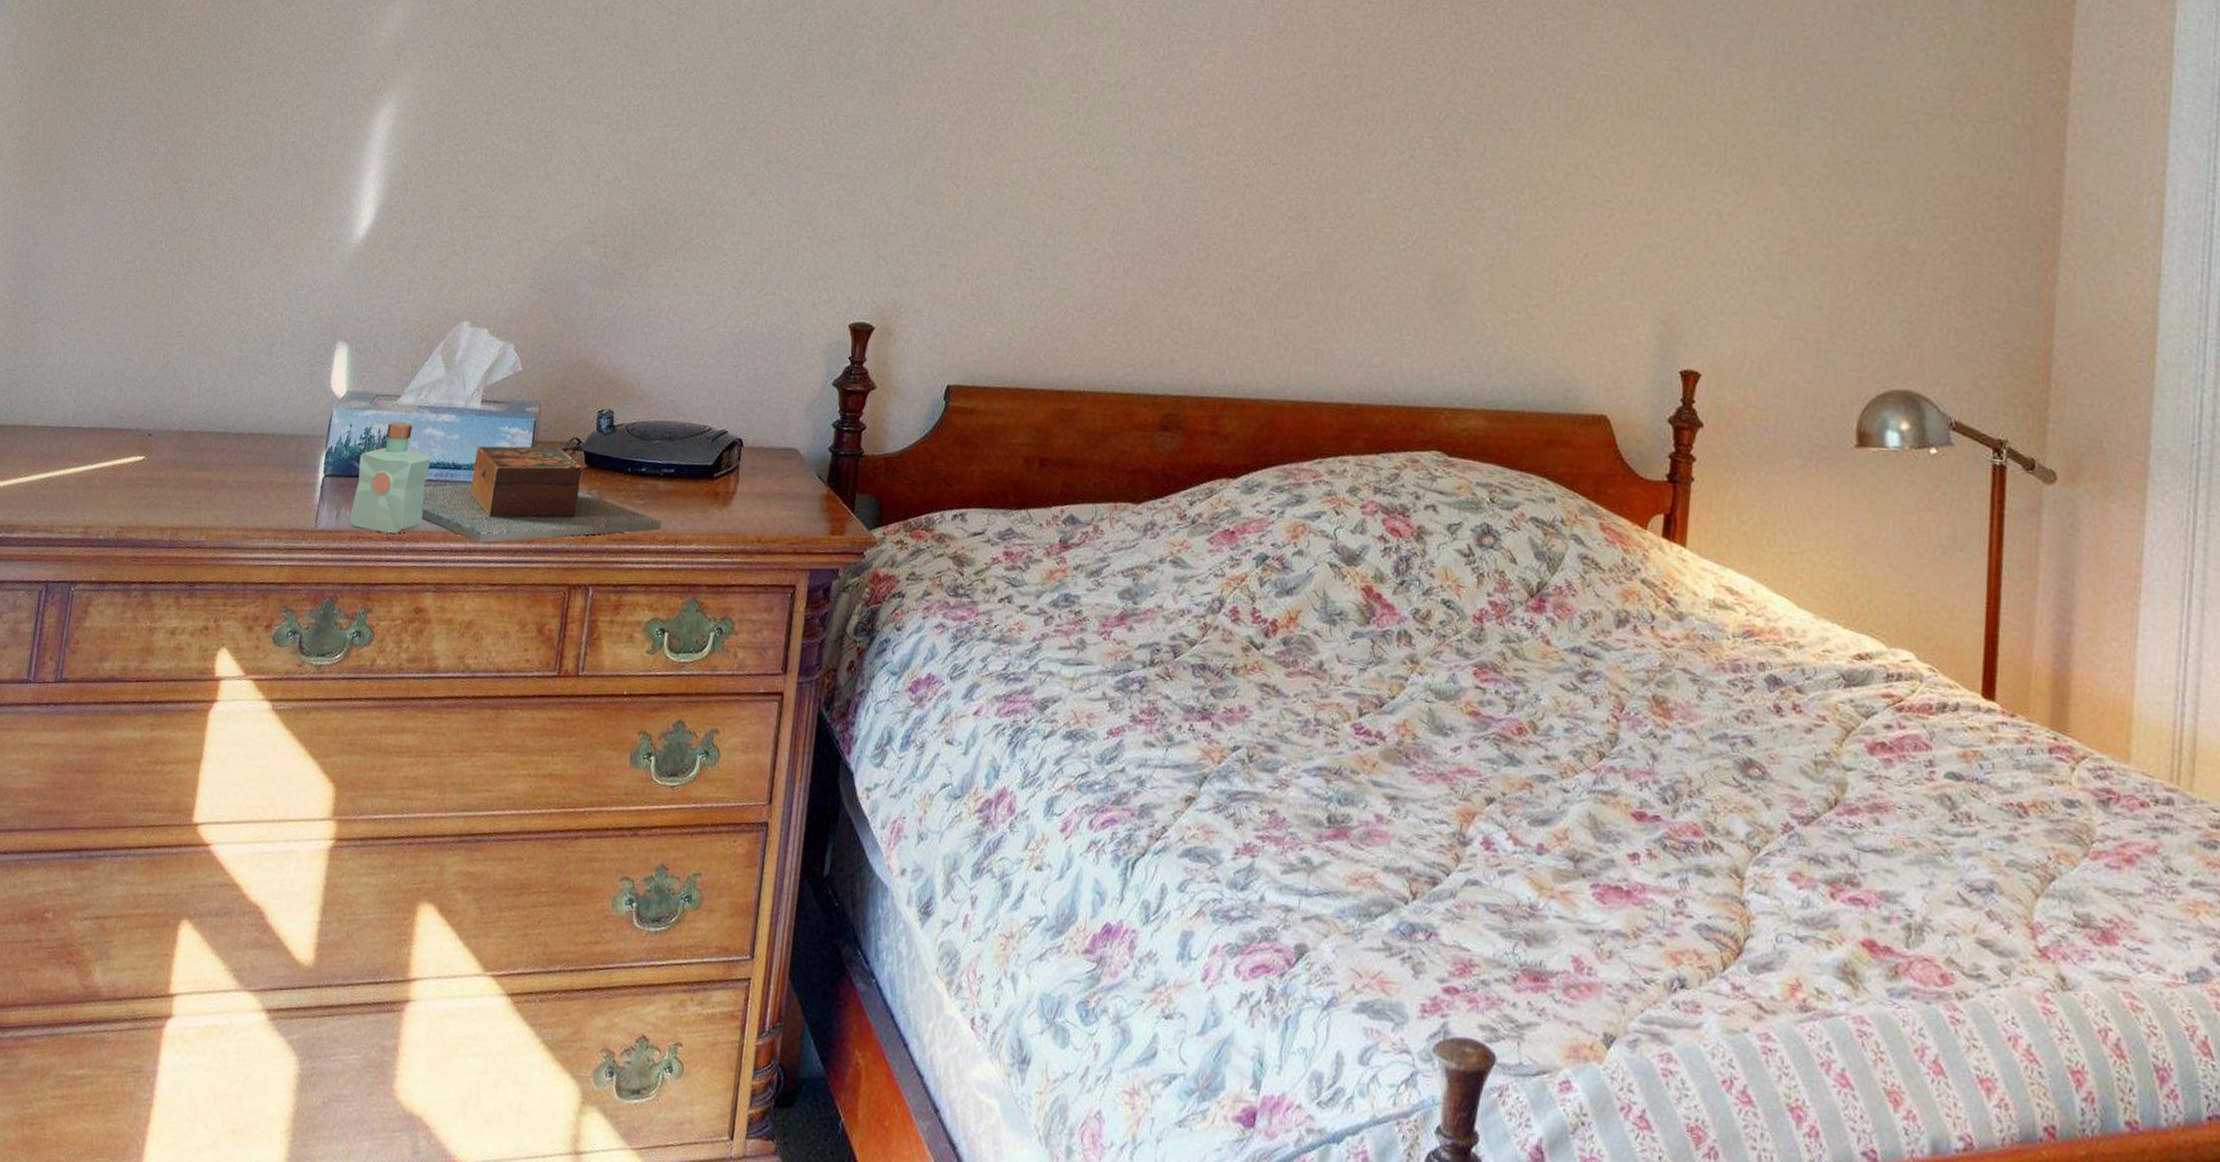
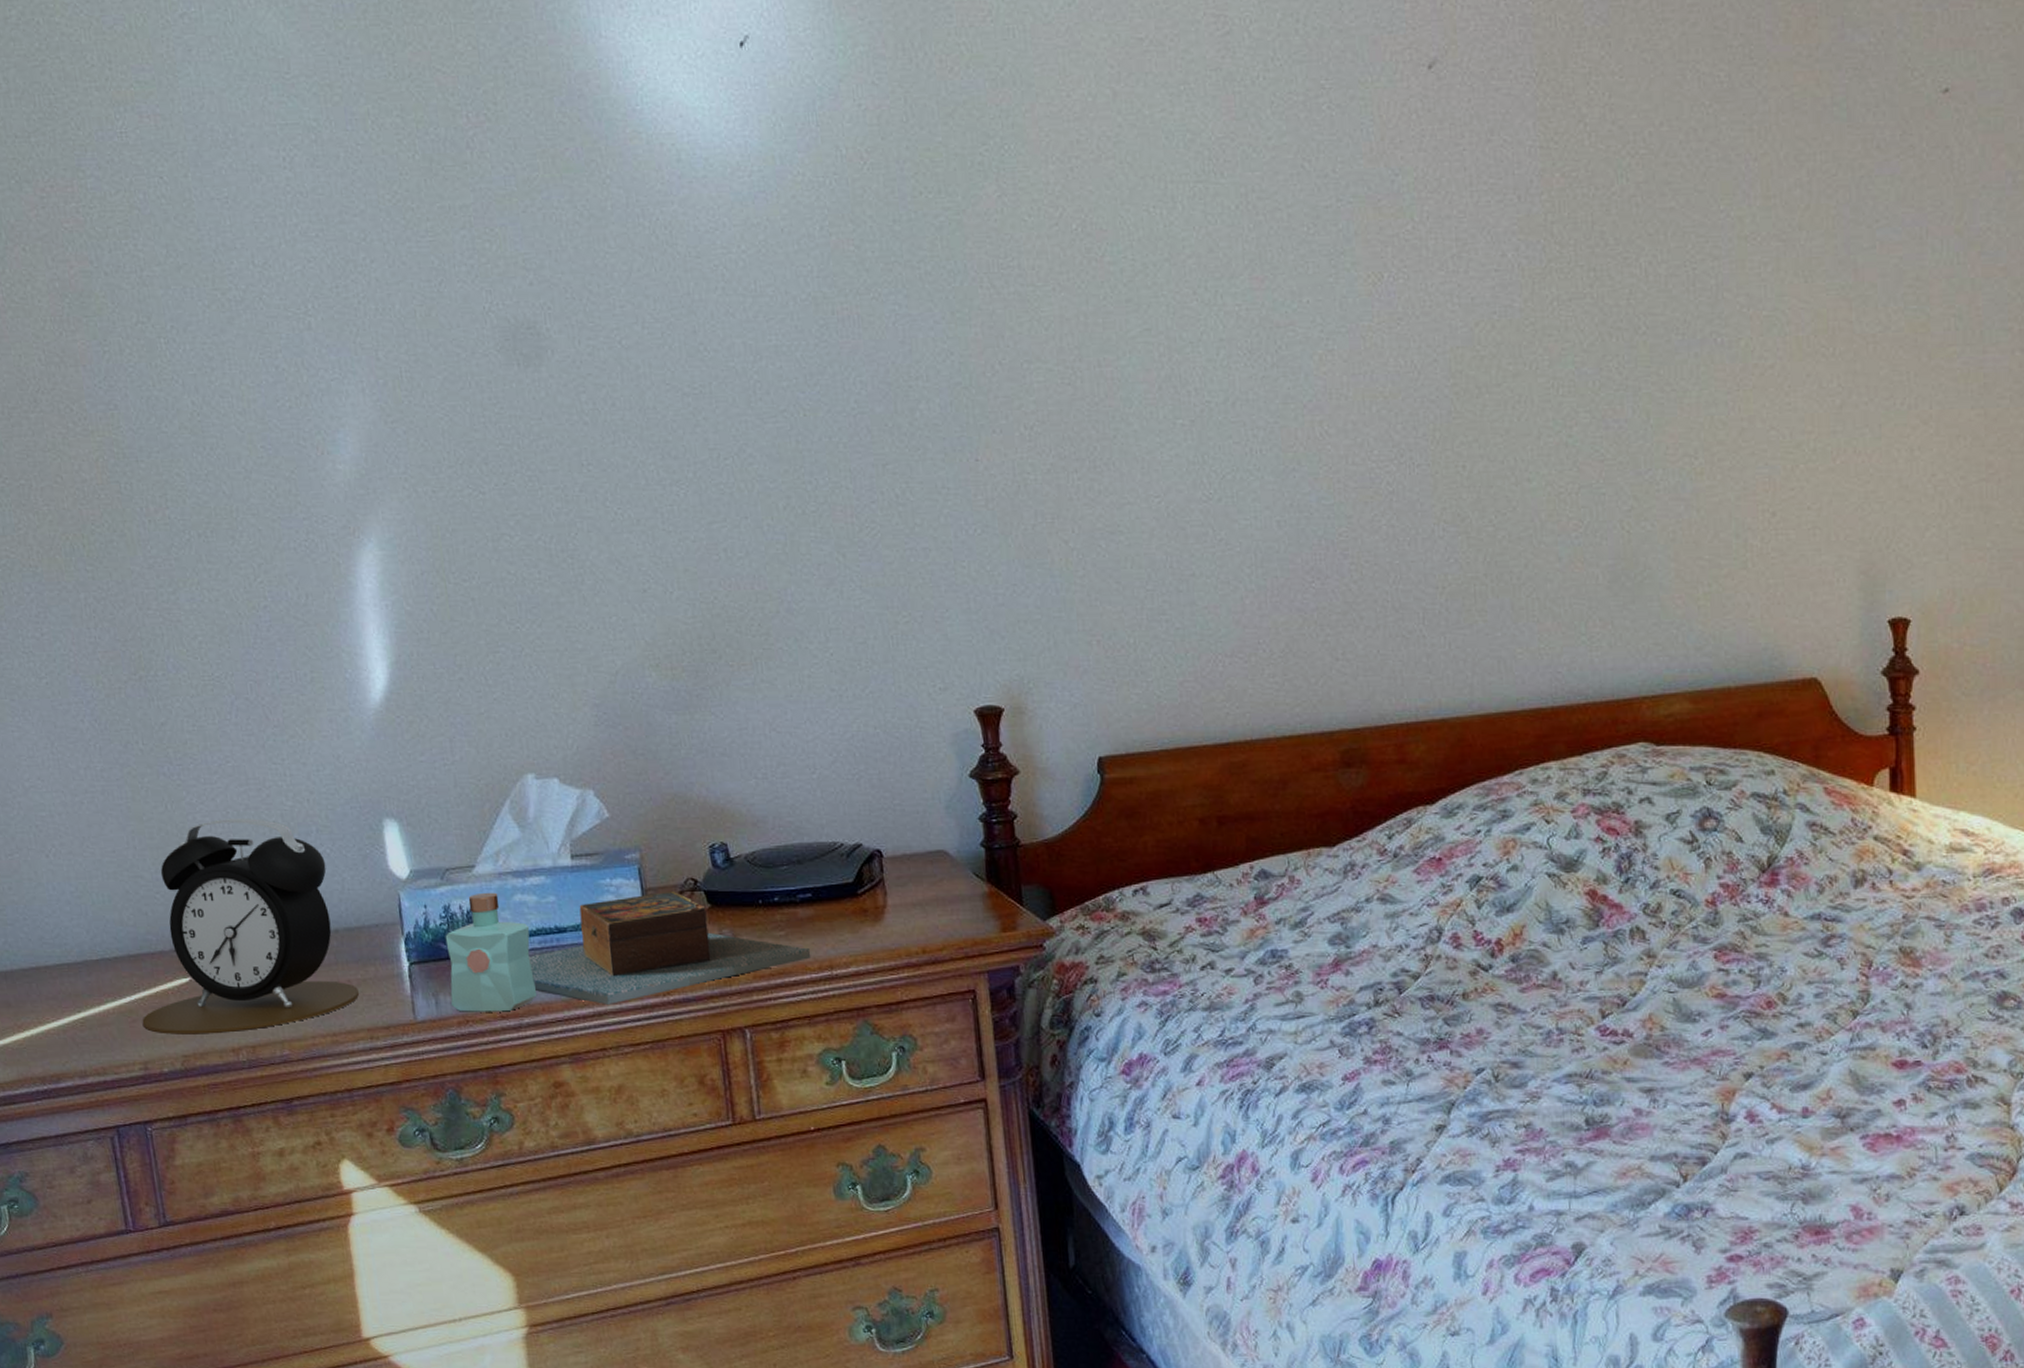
alarm clock: none [94,320,281,513] -> present [142,818,359,1034]

